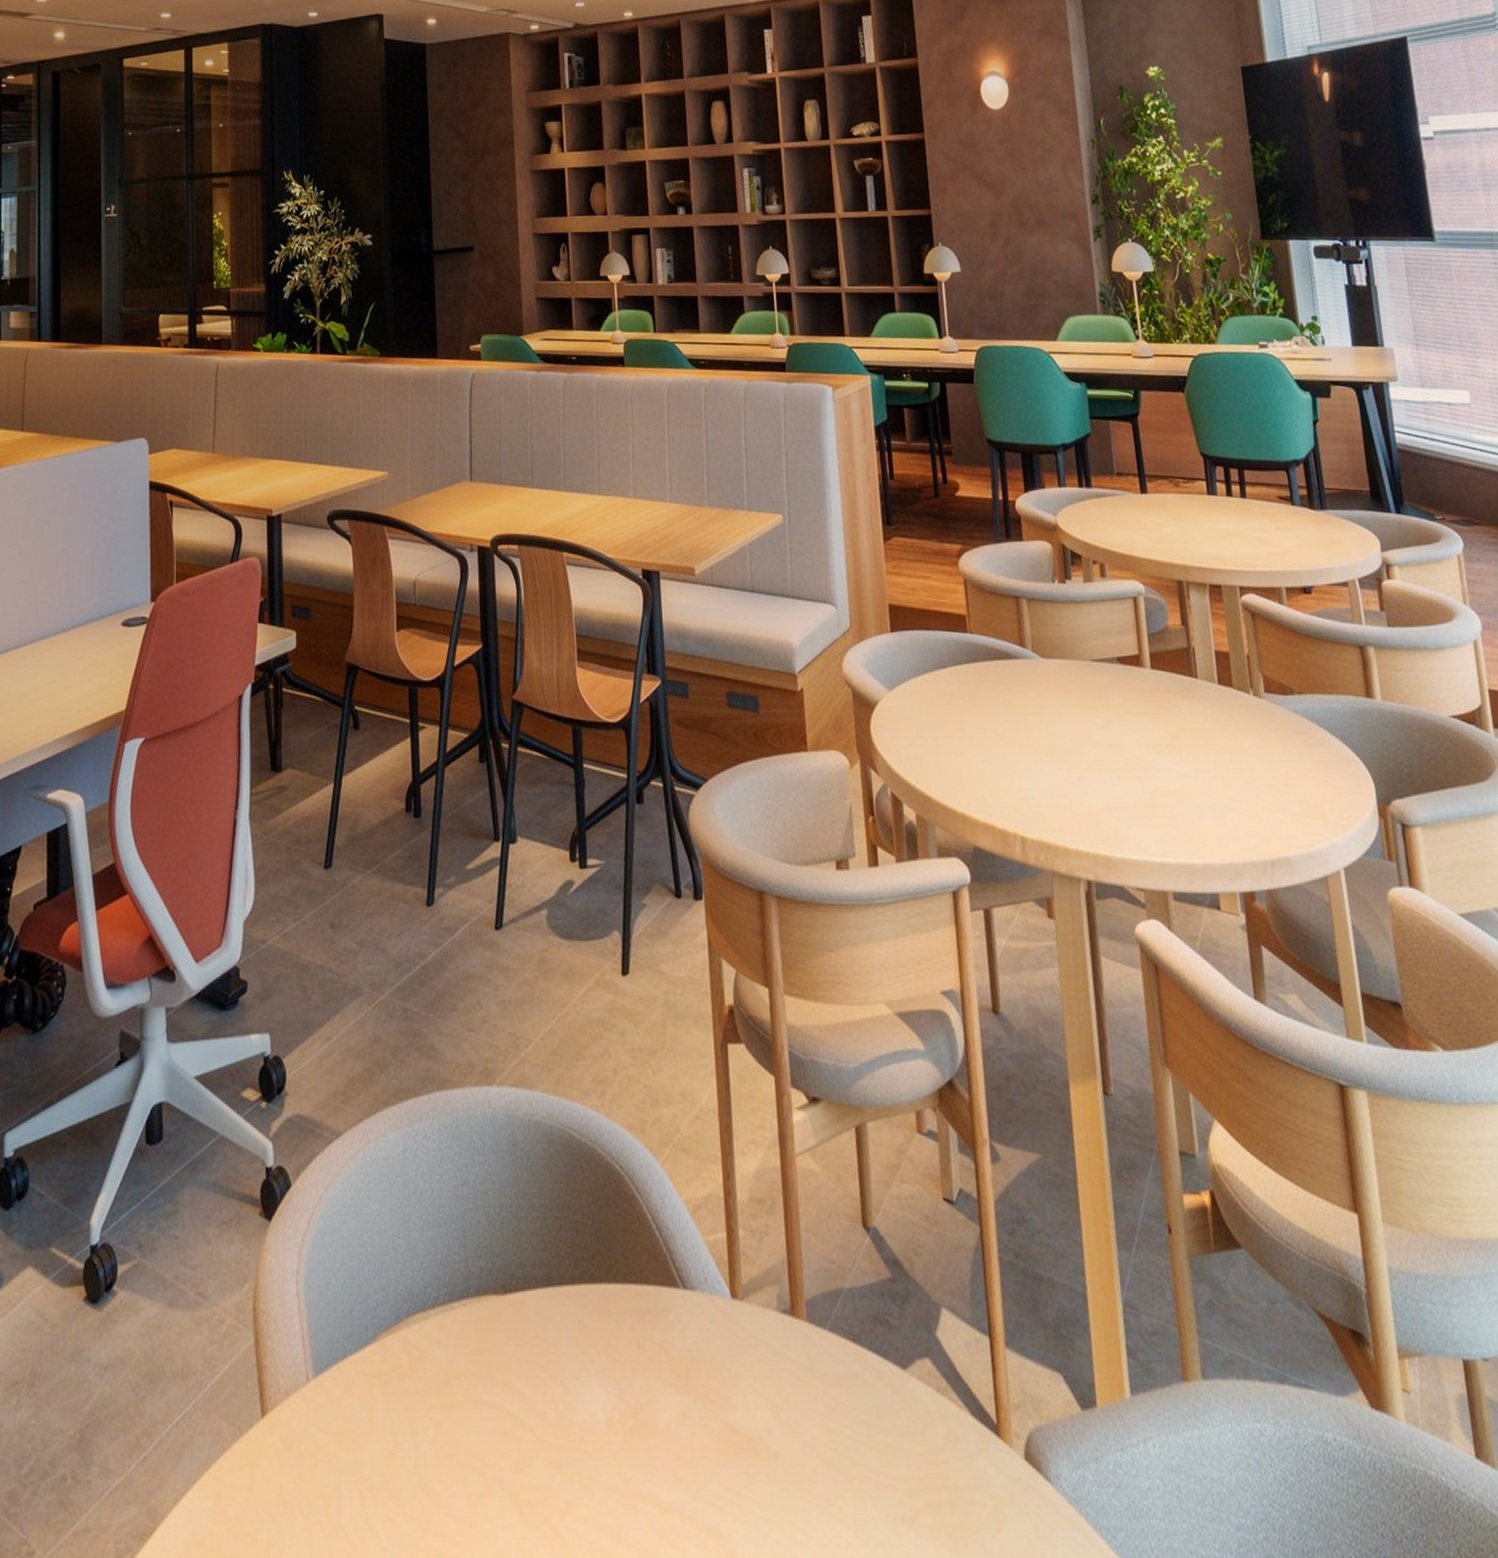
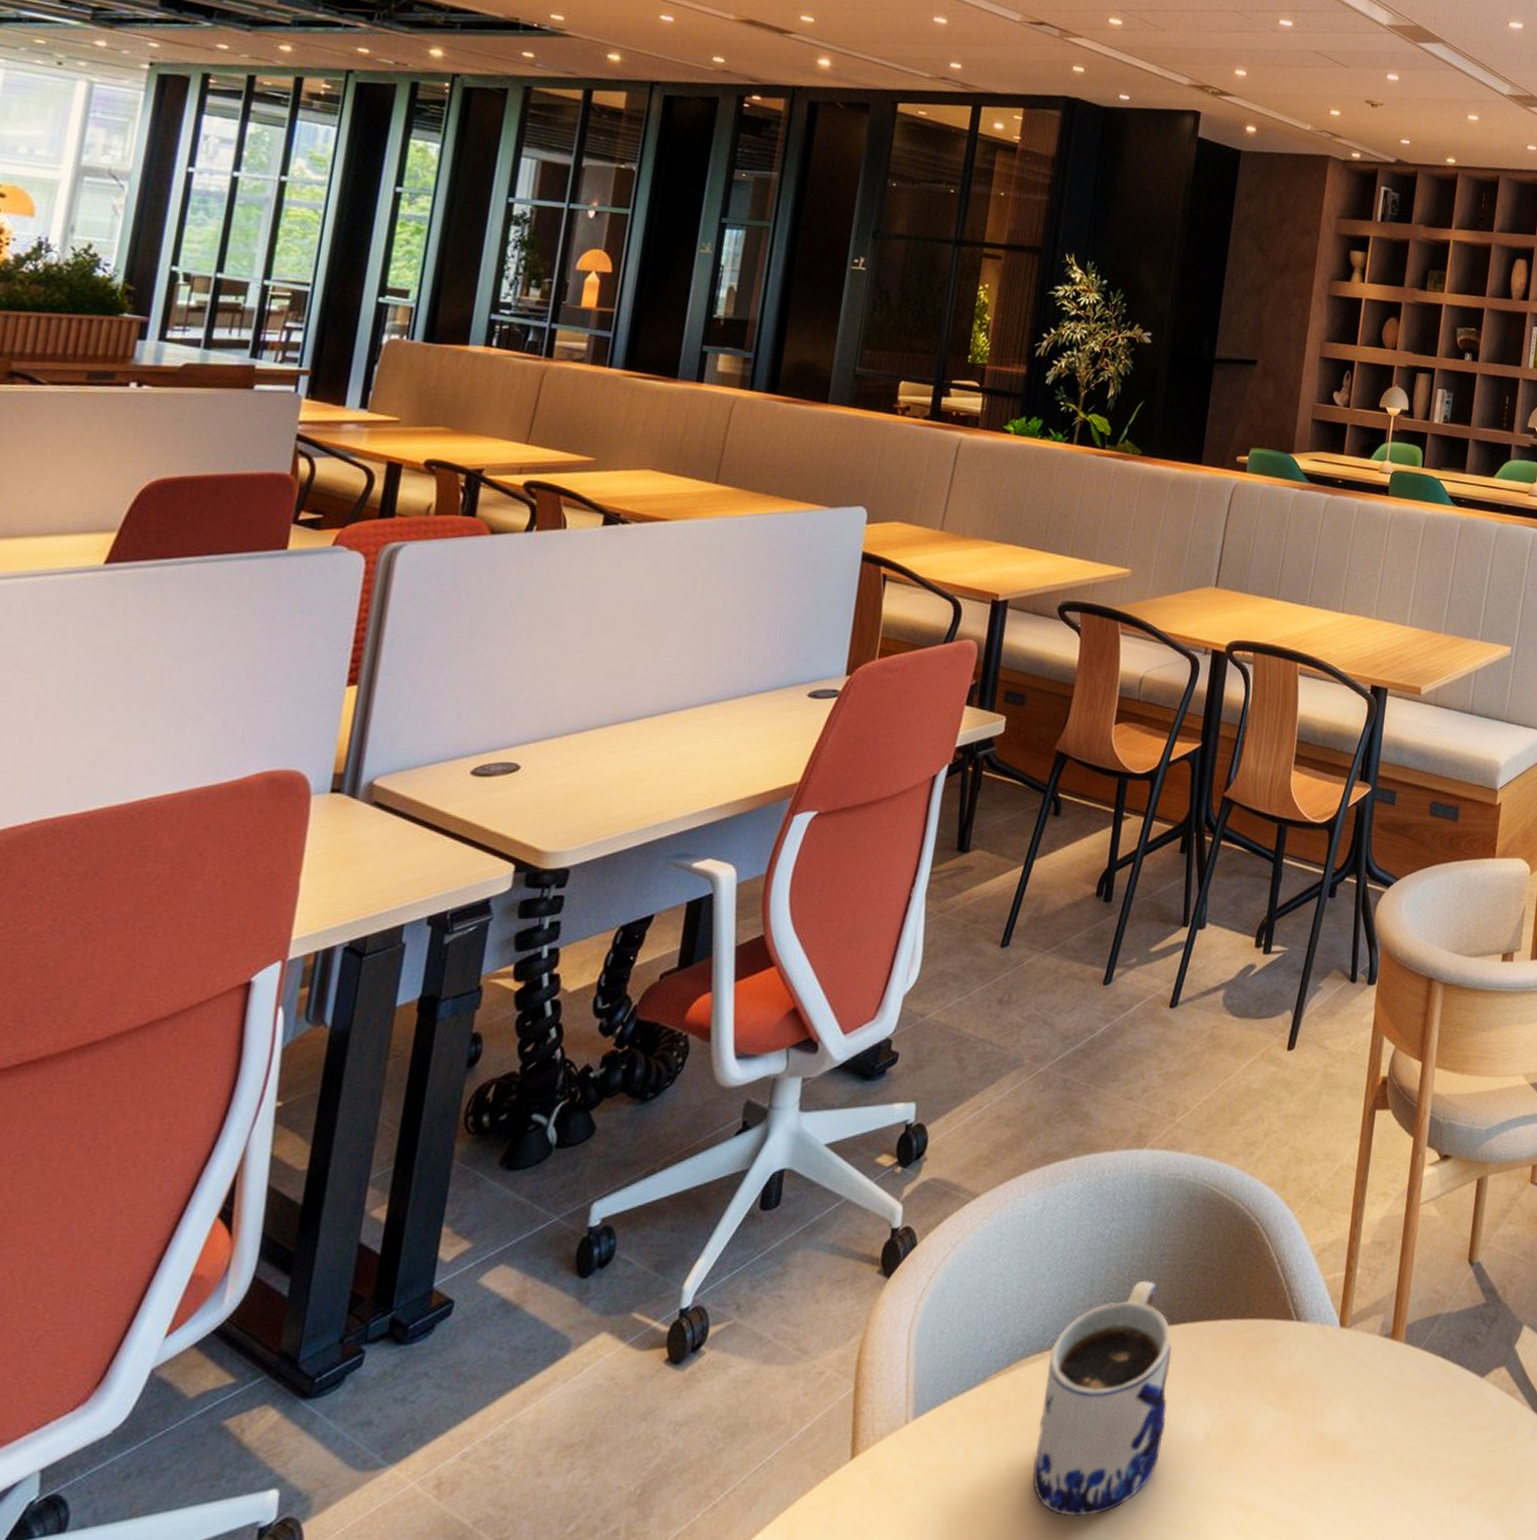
mug: none [434,1233,564,1503] -> present [1032,1280,1172,1517]

